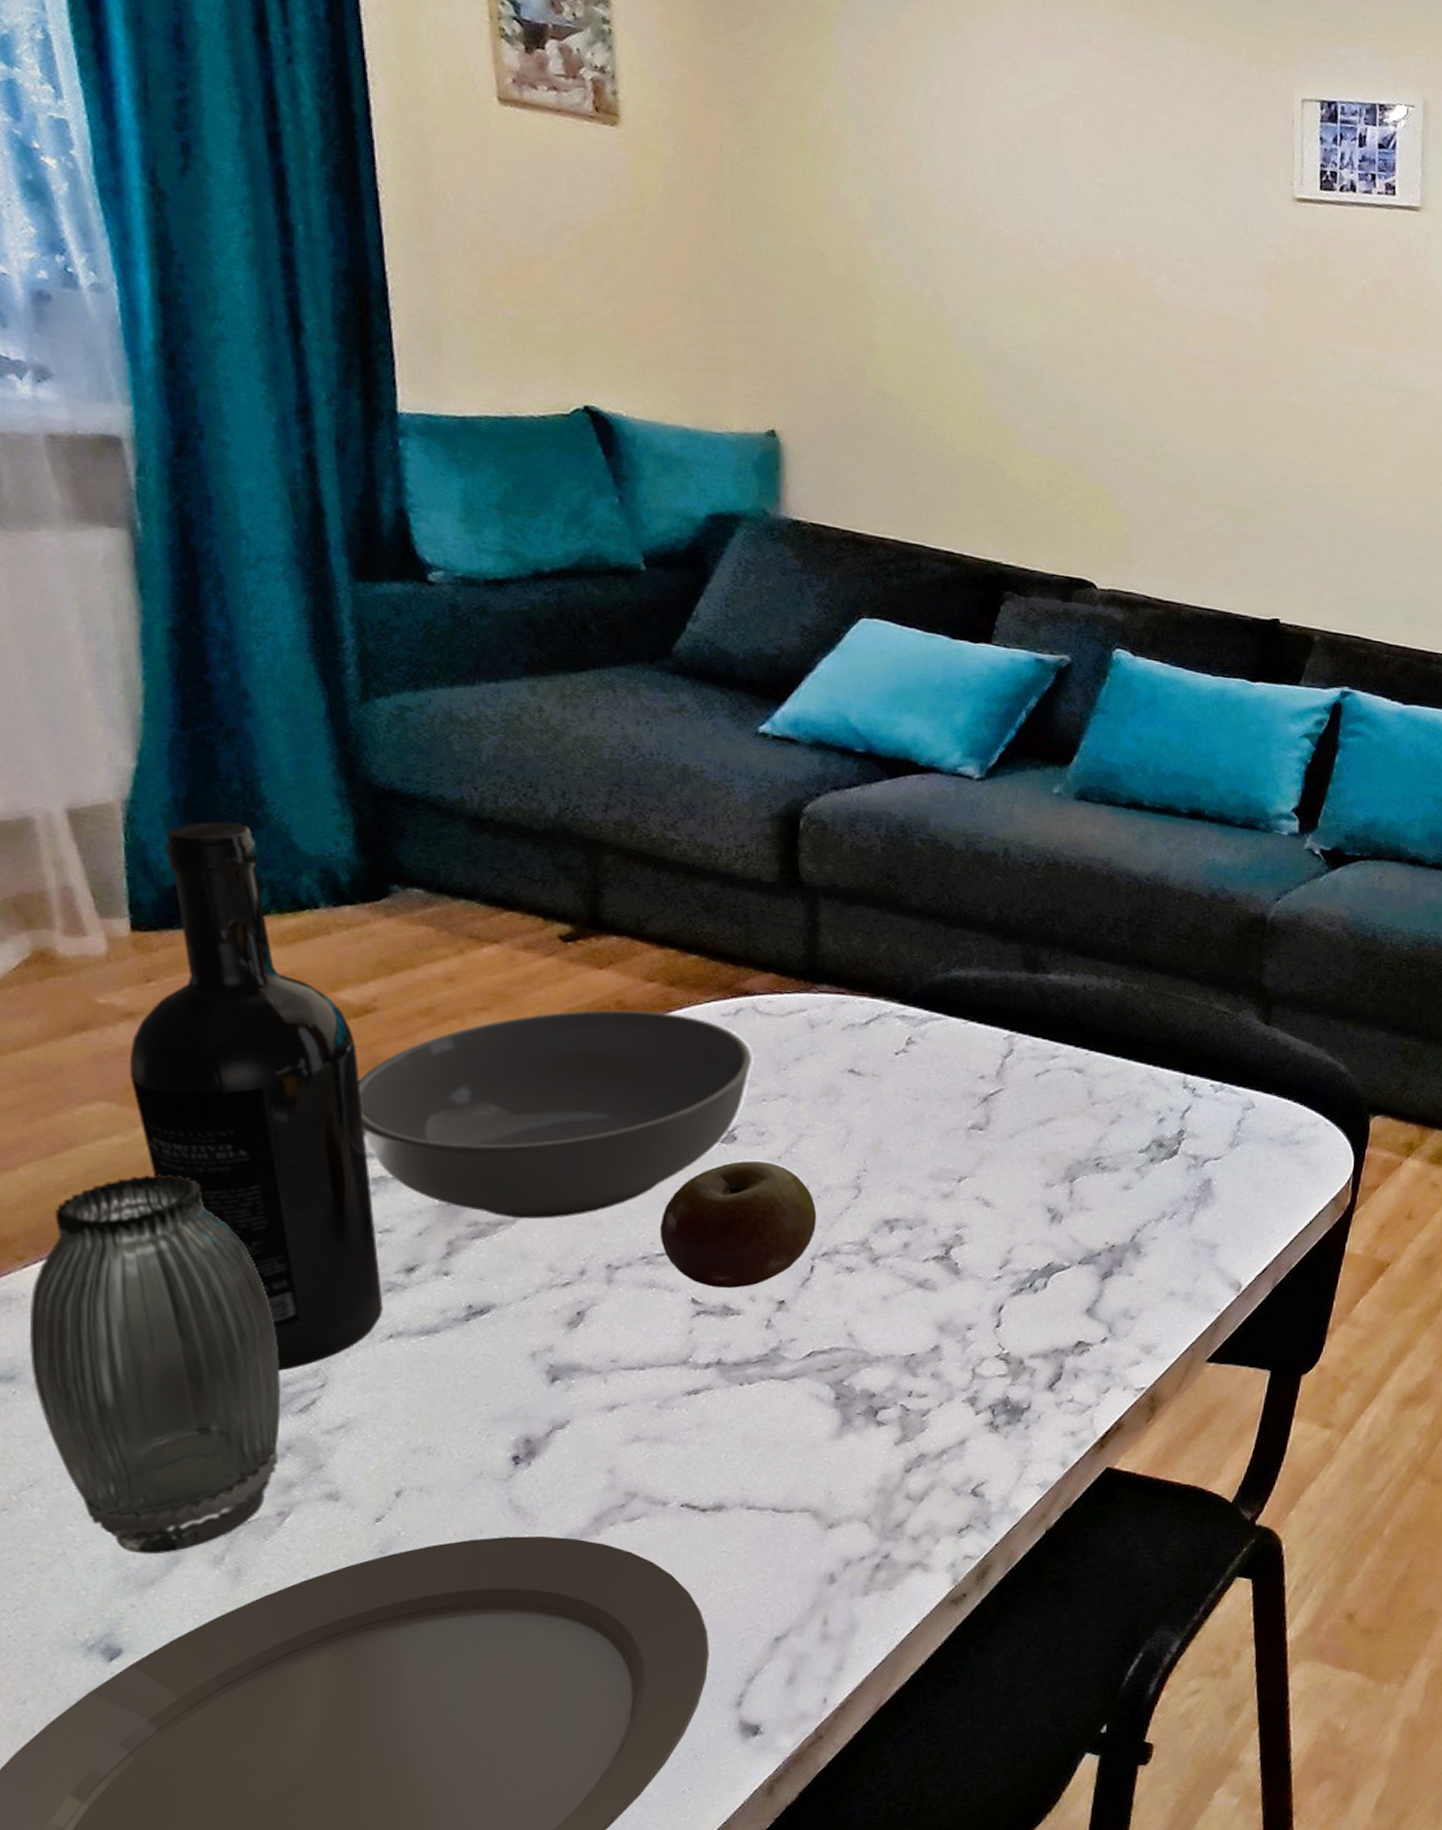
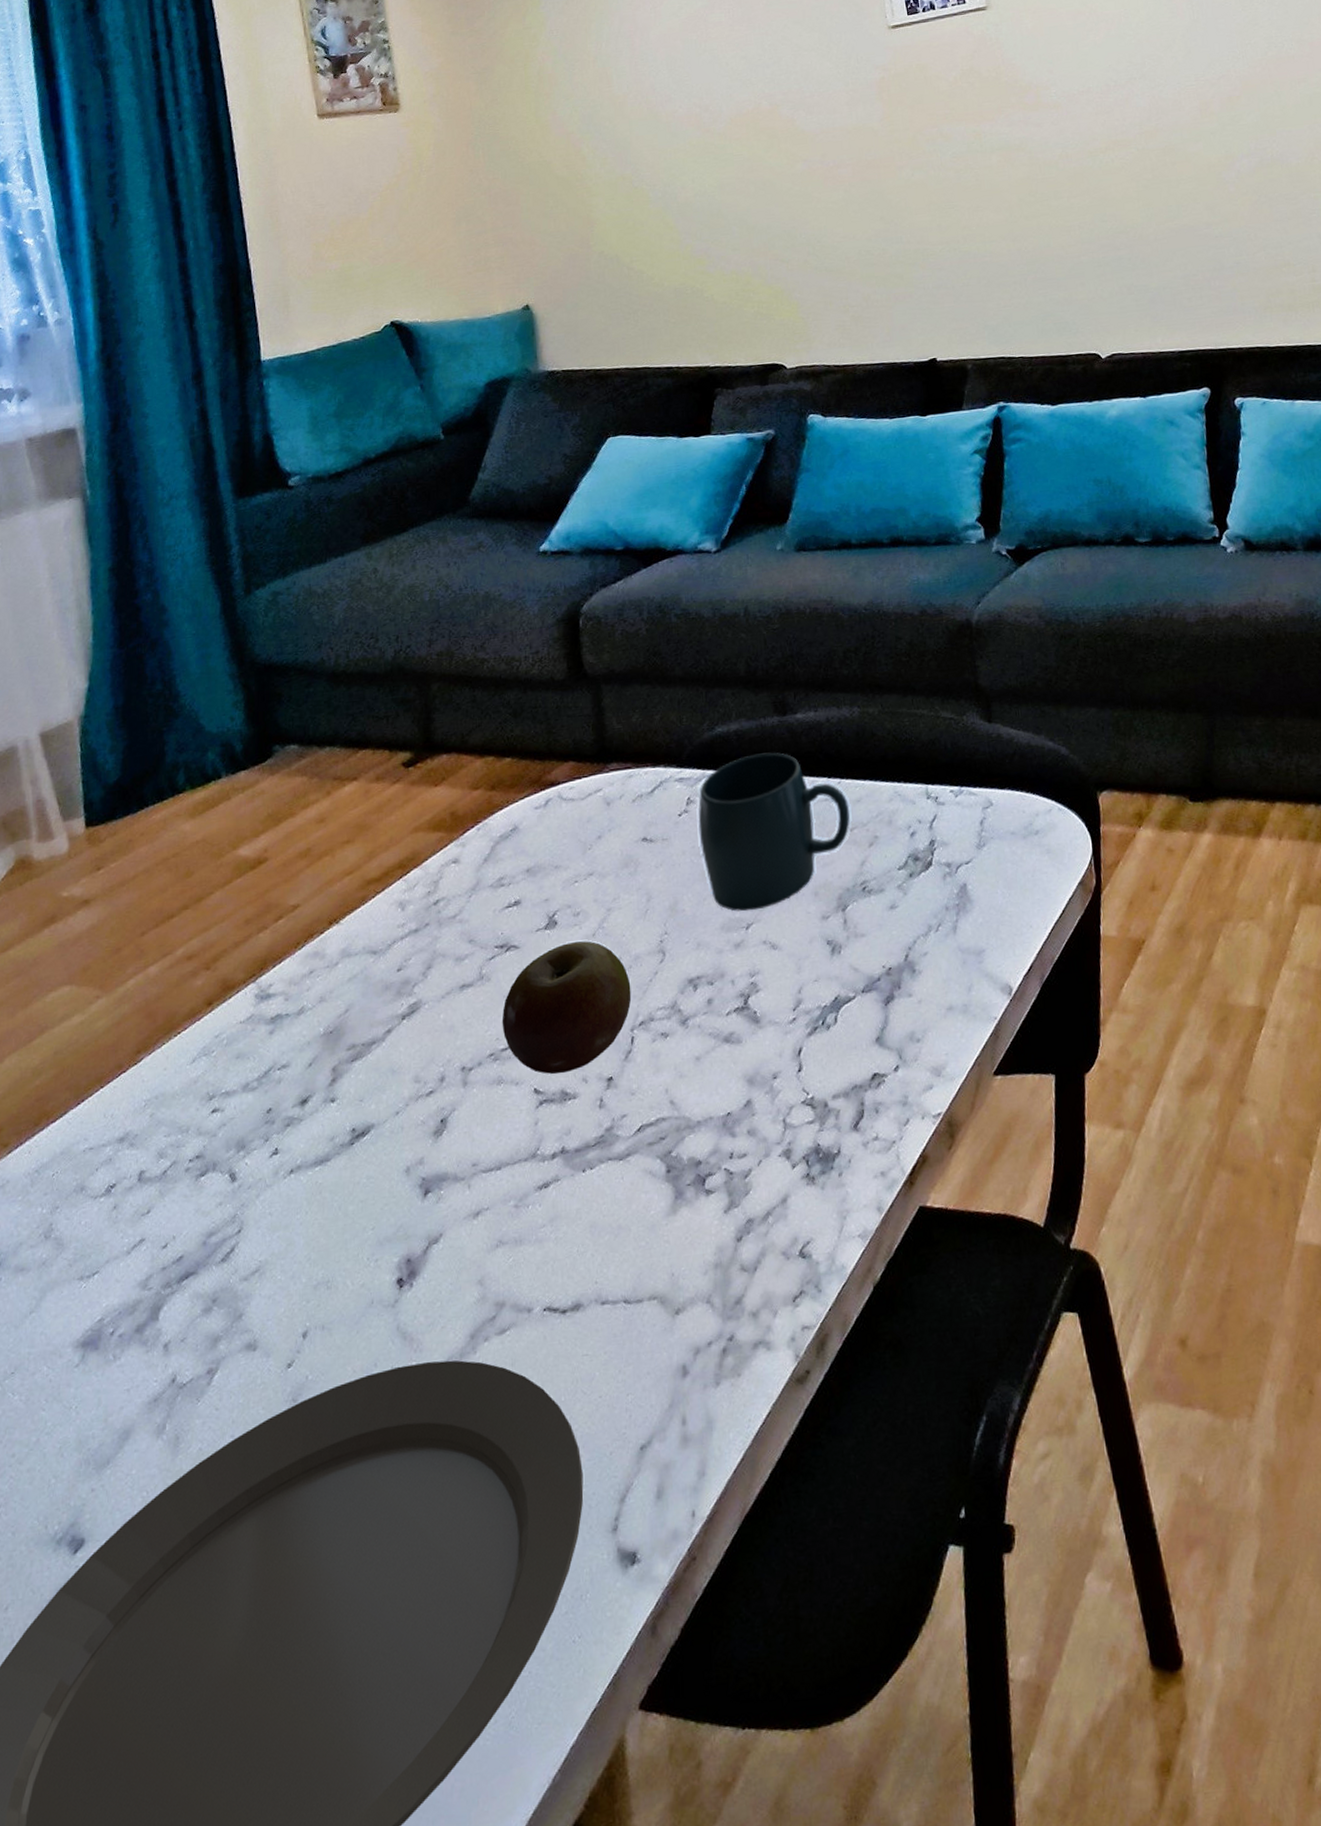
vase: present [30,1174,281,1555] -> none [12,1043,207,1433]
wine bottle: present [129,821,383,1371] -> none [85,717,284,1222]
bowl: present [358,1009,752,1220] -> none [256,815,562,1036]
mug: none [916,1007,1094,1165] -> present [698,752,850,912]

